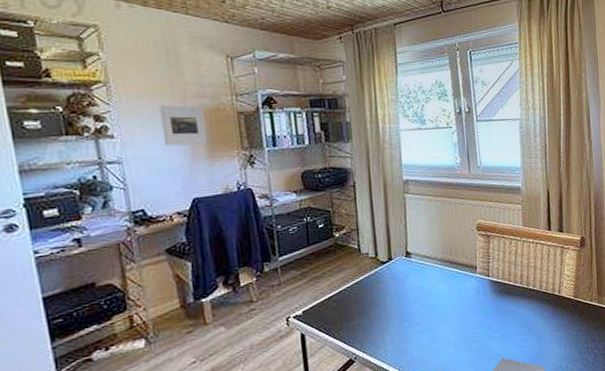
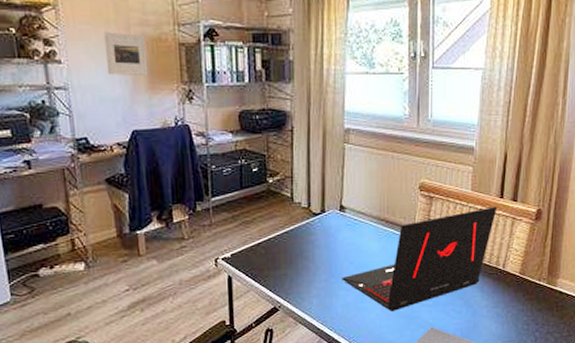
laptop: none [414,238,547,348] -> present [342,206,498,311]

